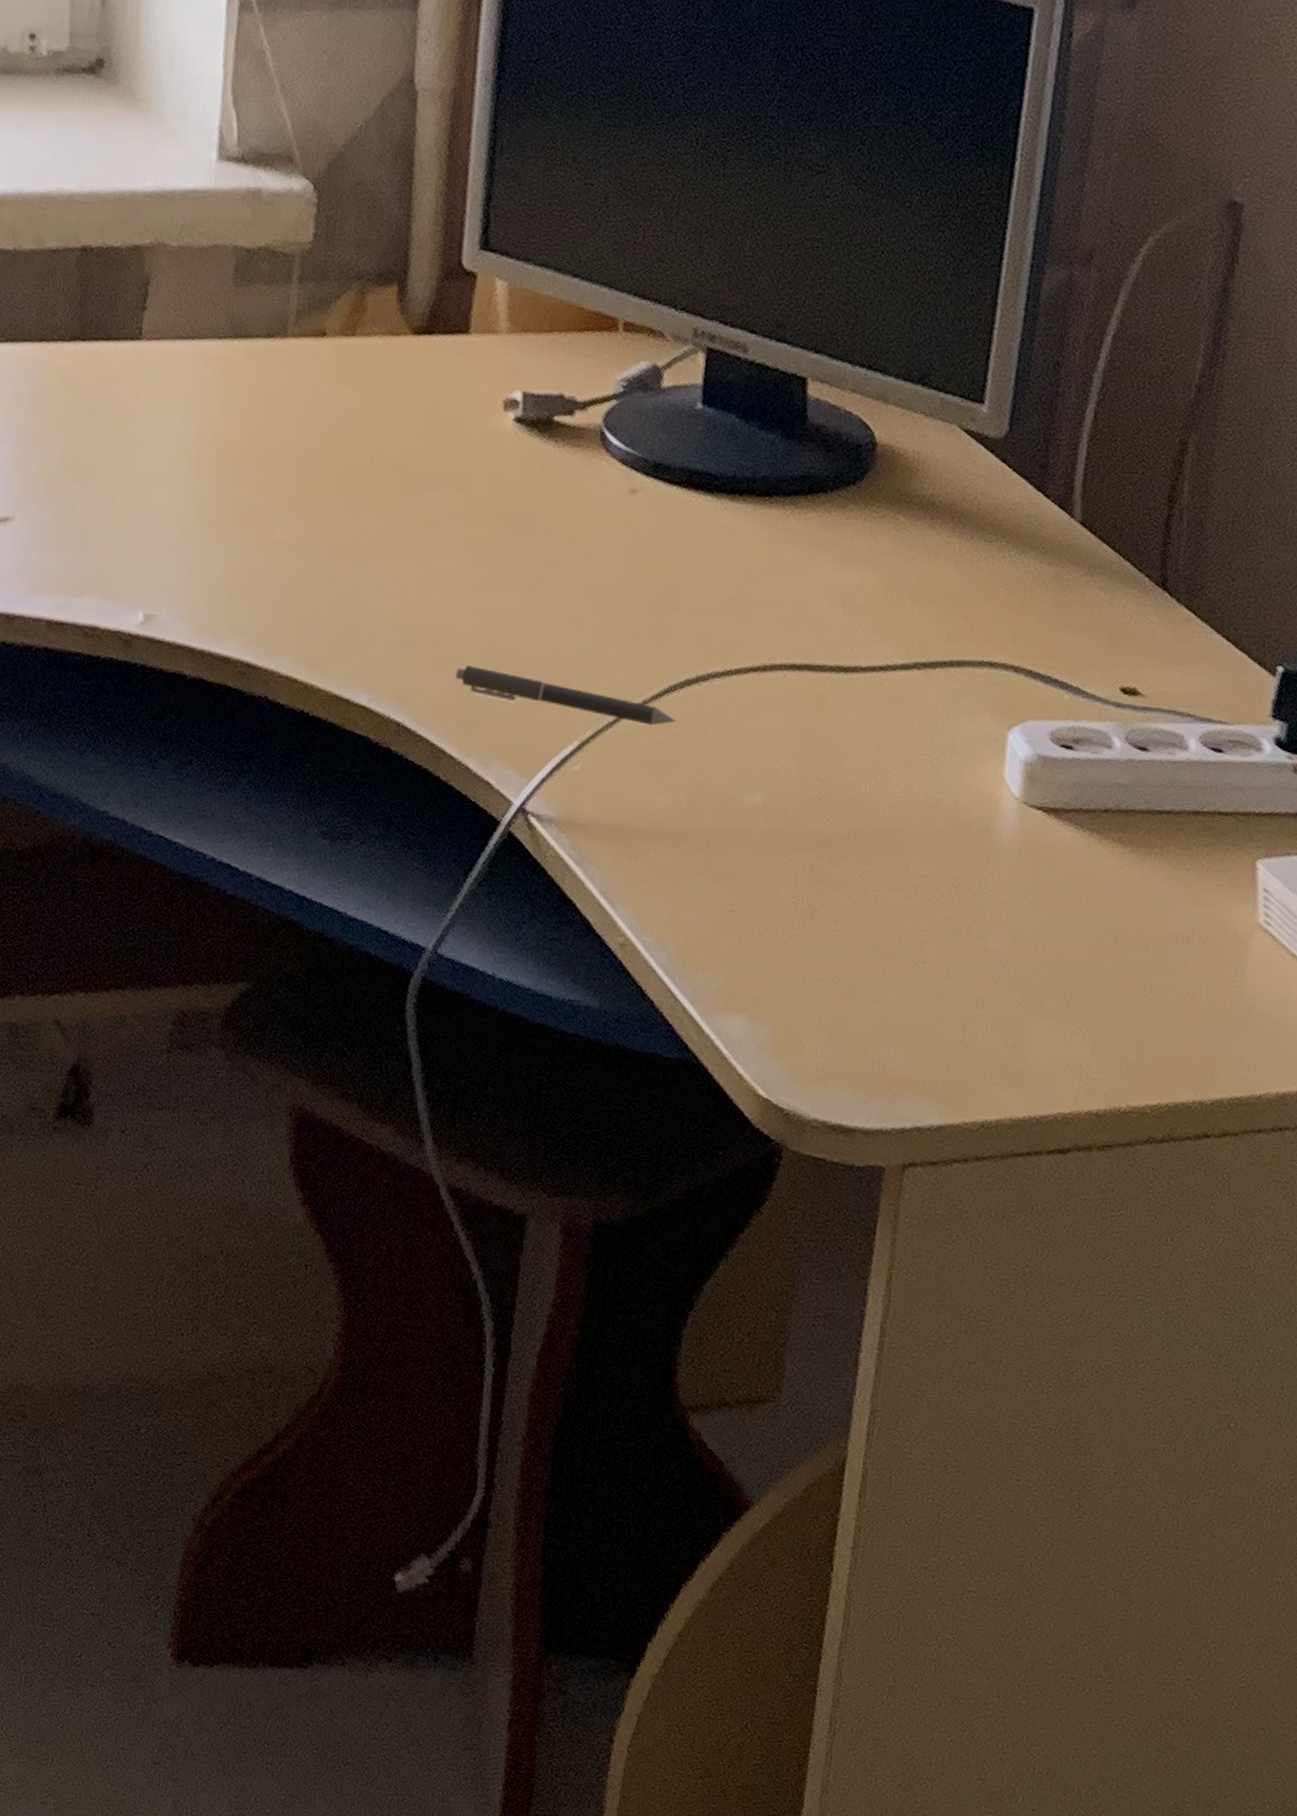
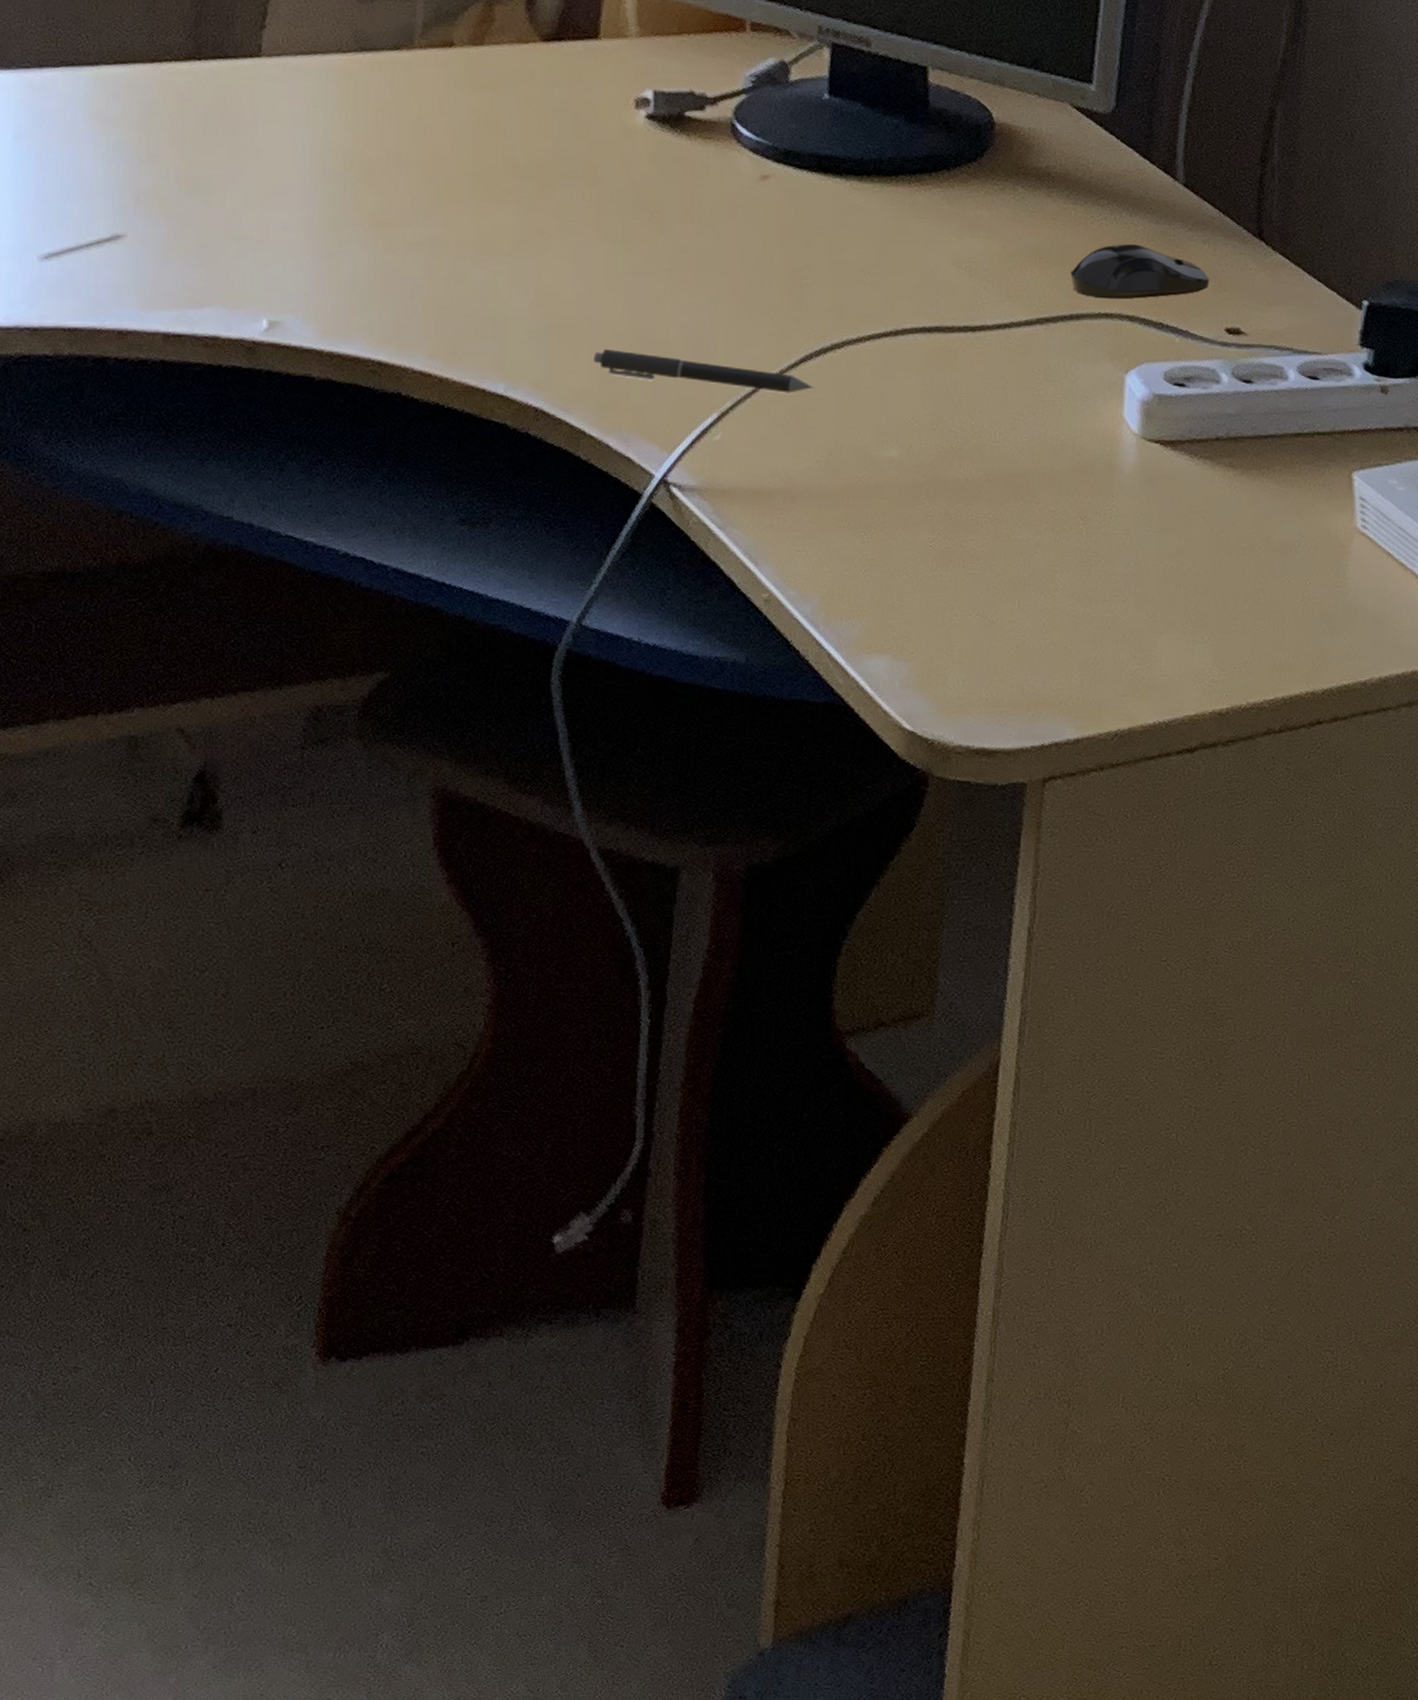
computer mouse: none [951,585,1106,648] -> present [1069,244,1210,299]

